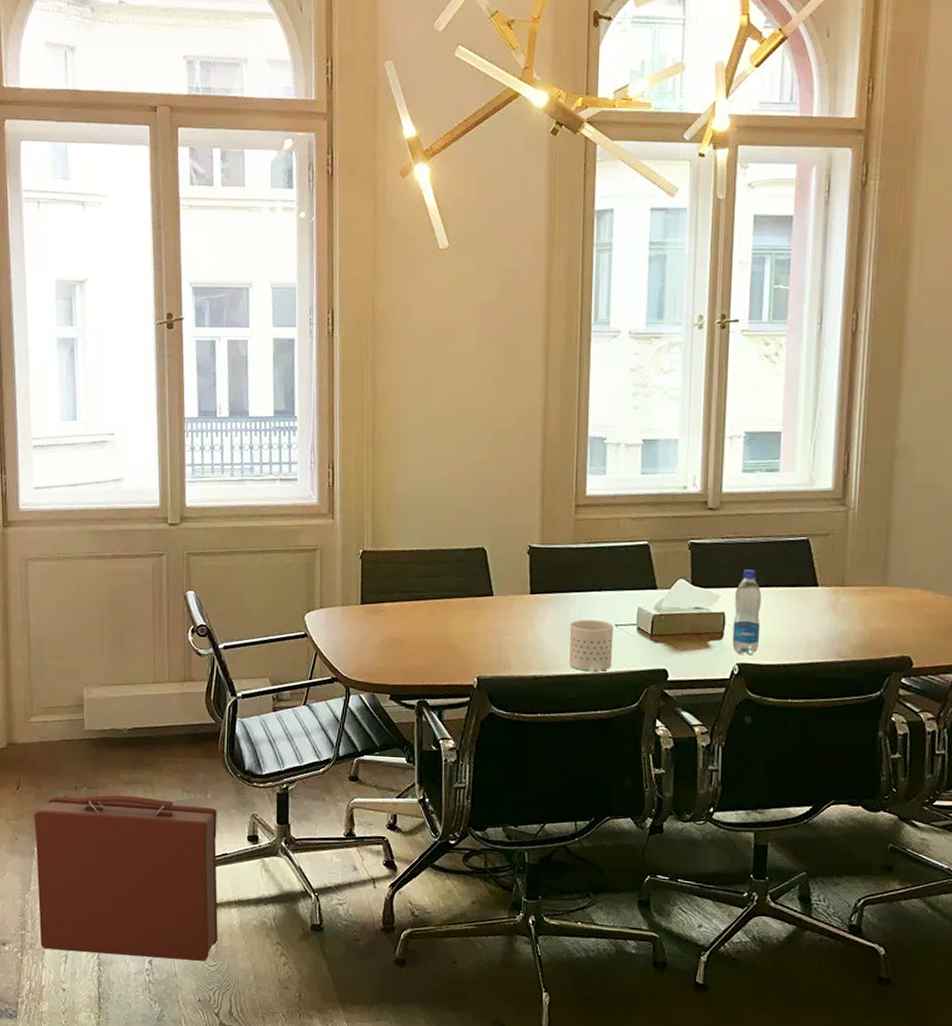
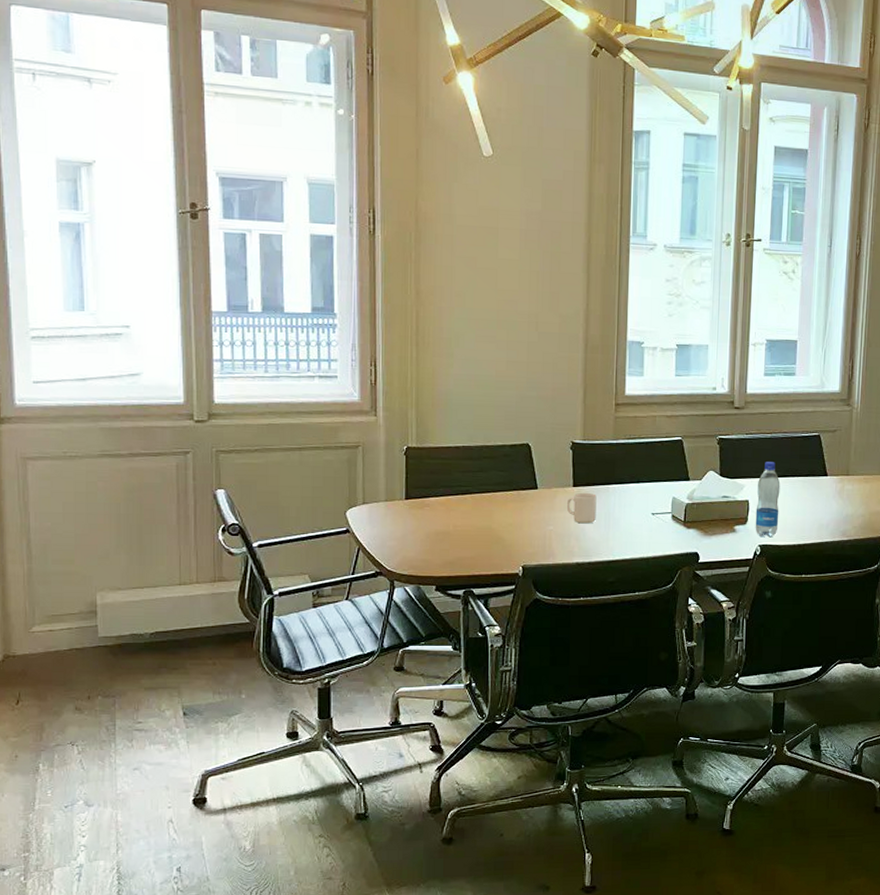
briefcase: present [34,795,218,961] -> none [38,701,255,869]
cup: none [523,600,555,634] -> present [566,492,597,524]
mug: present [569,619,614,671] -> none [610,509,651,556]

